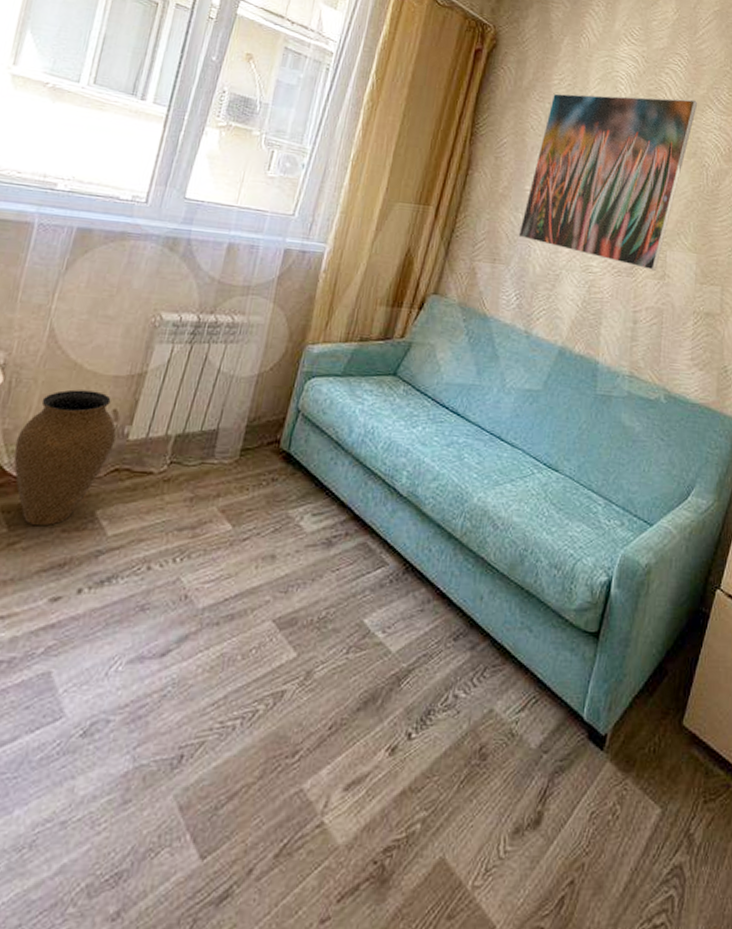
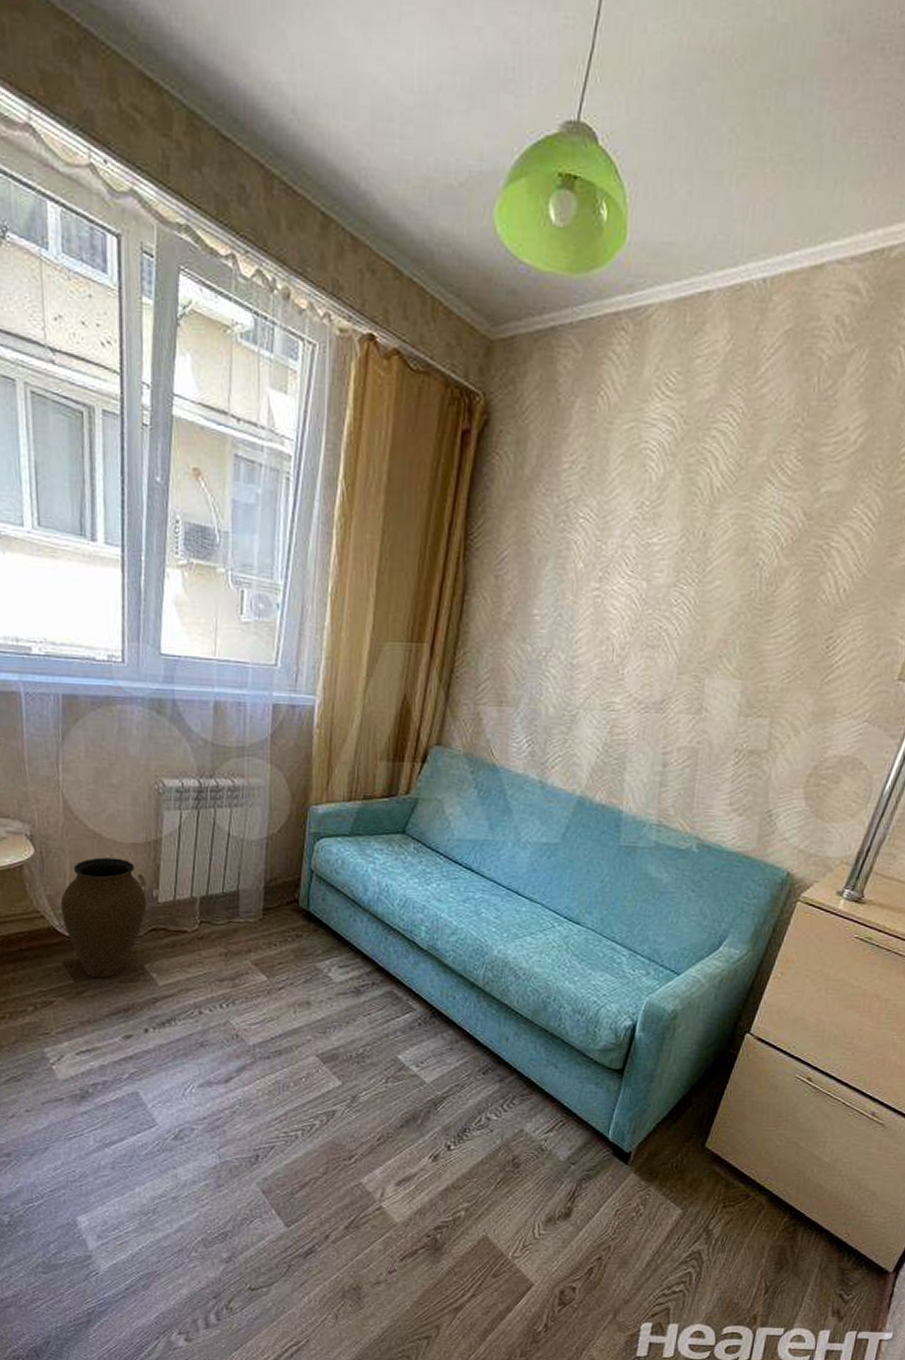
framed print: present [518,93,698,271] -> none [527,472,754,704]

